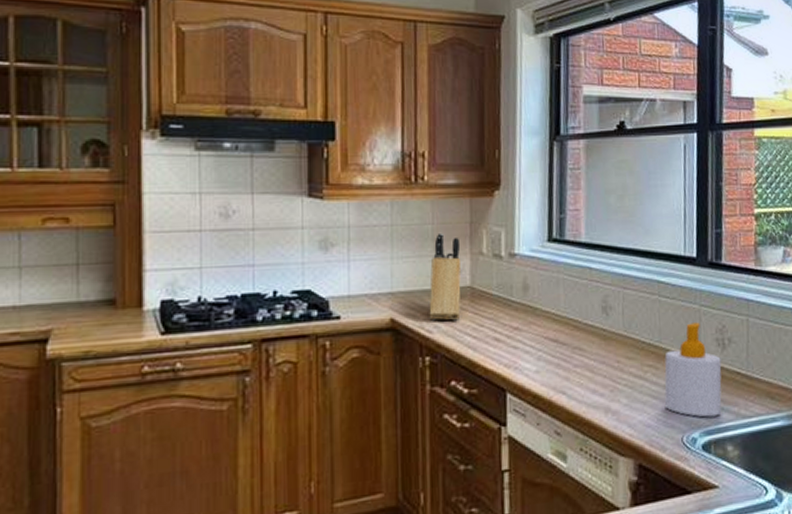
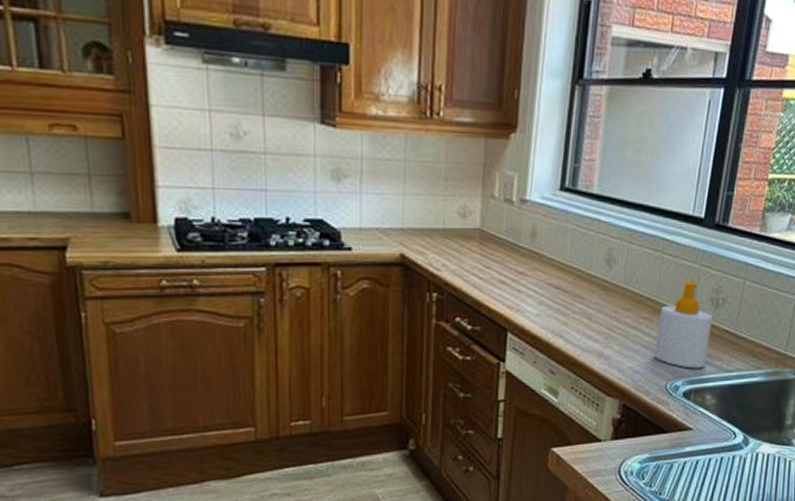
knife block: present [429,232,461,321] -> none [438,172,473,261]

